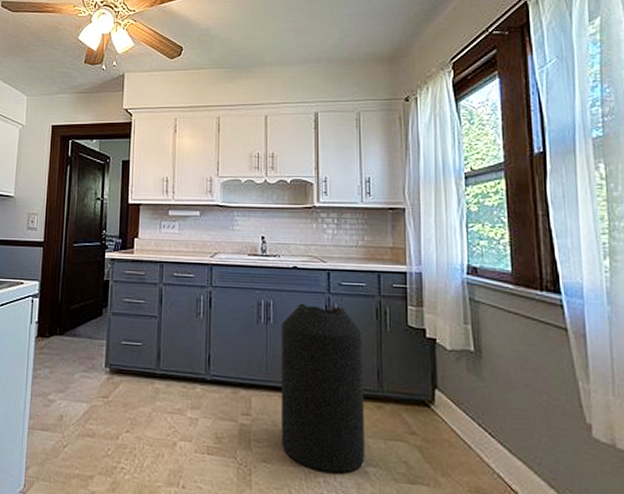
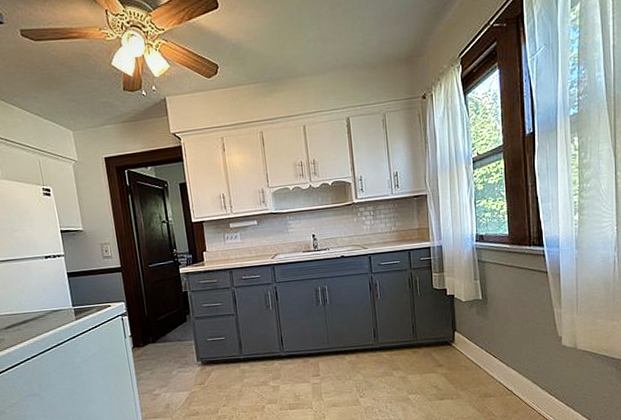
trash can: present [280,303,365,473] -> none [336,283,407,405]

